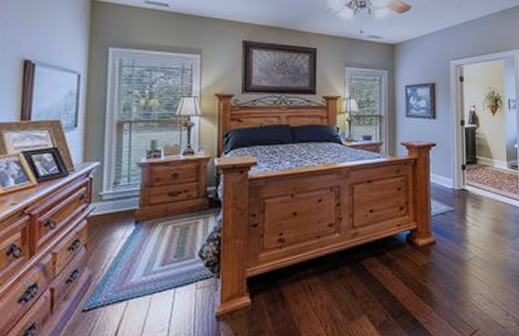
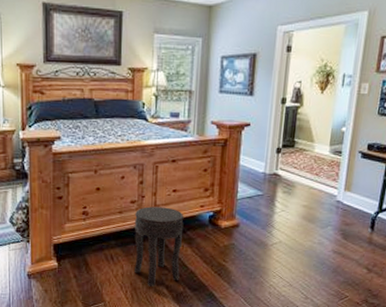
side table: none [333,228,382,318] -> present [133,206,184,287]

